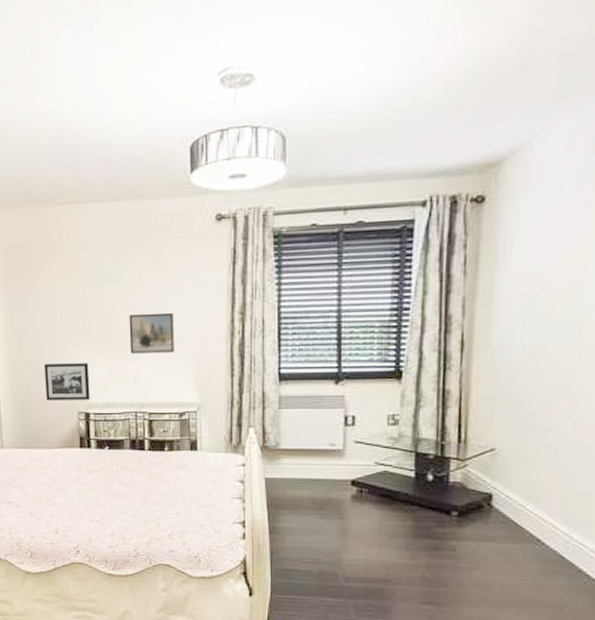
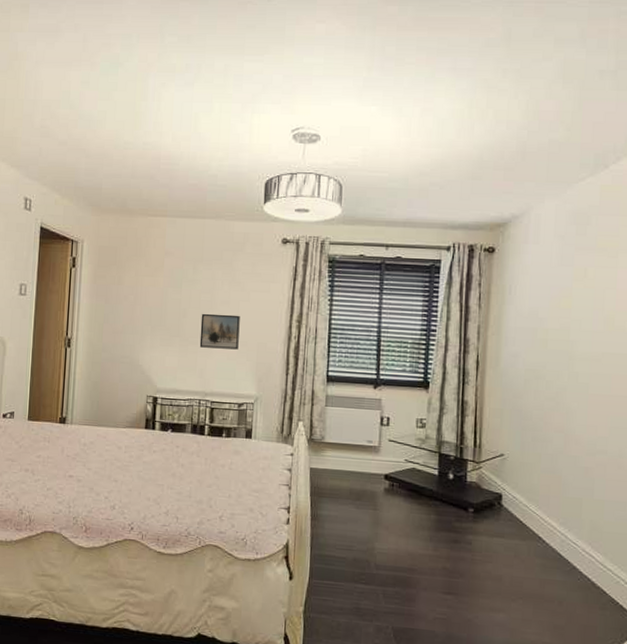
picture frame: present [44,363,90,400] -> none [119,350,161,385]

